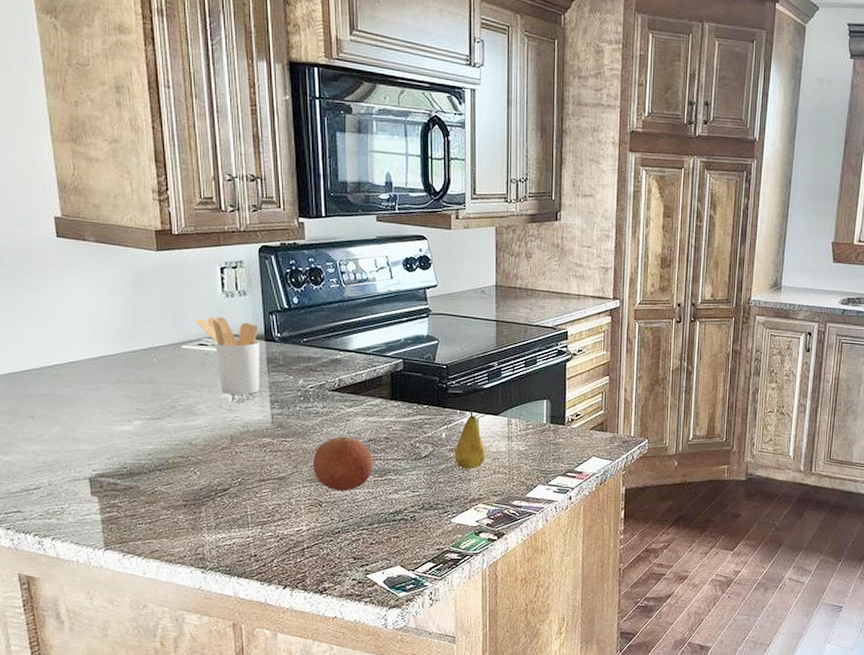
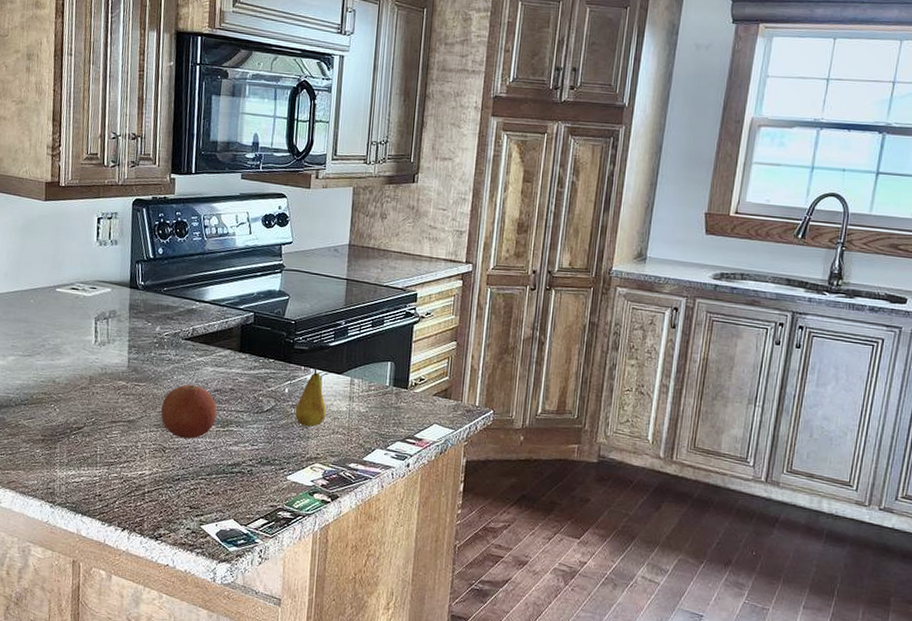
utensil holder: present [196,316,260,395] -> none [71,263,126,338]

